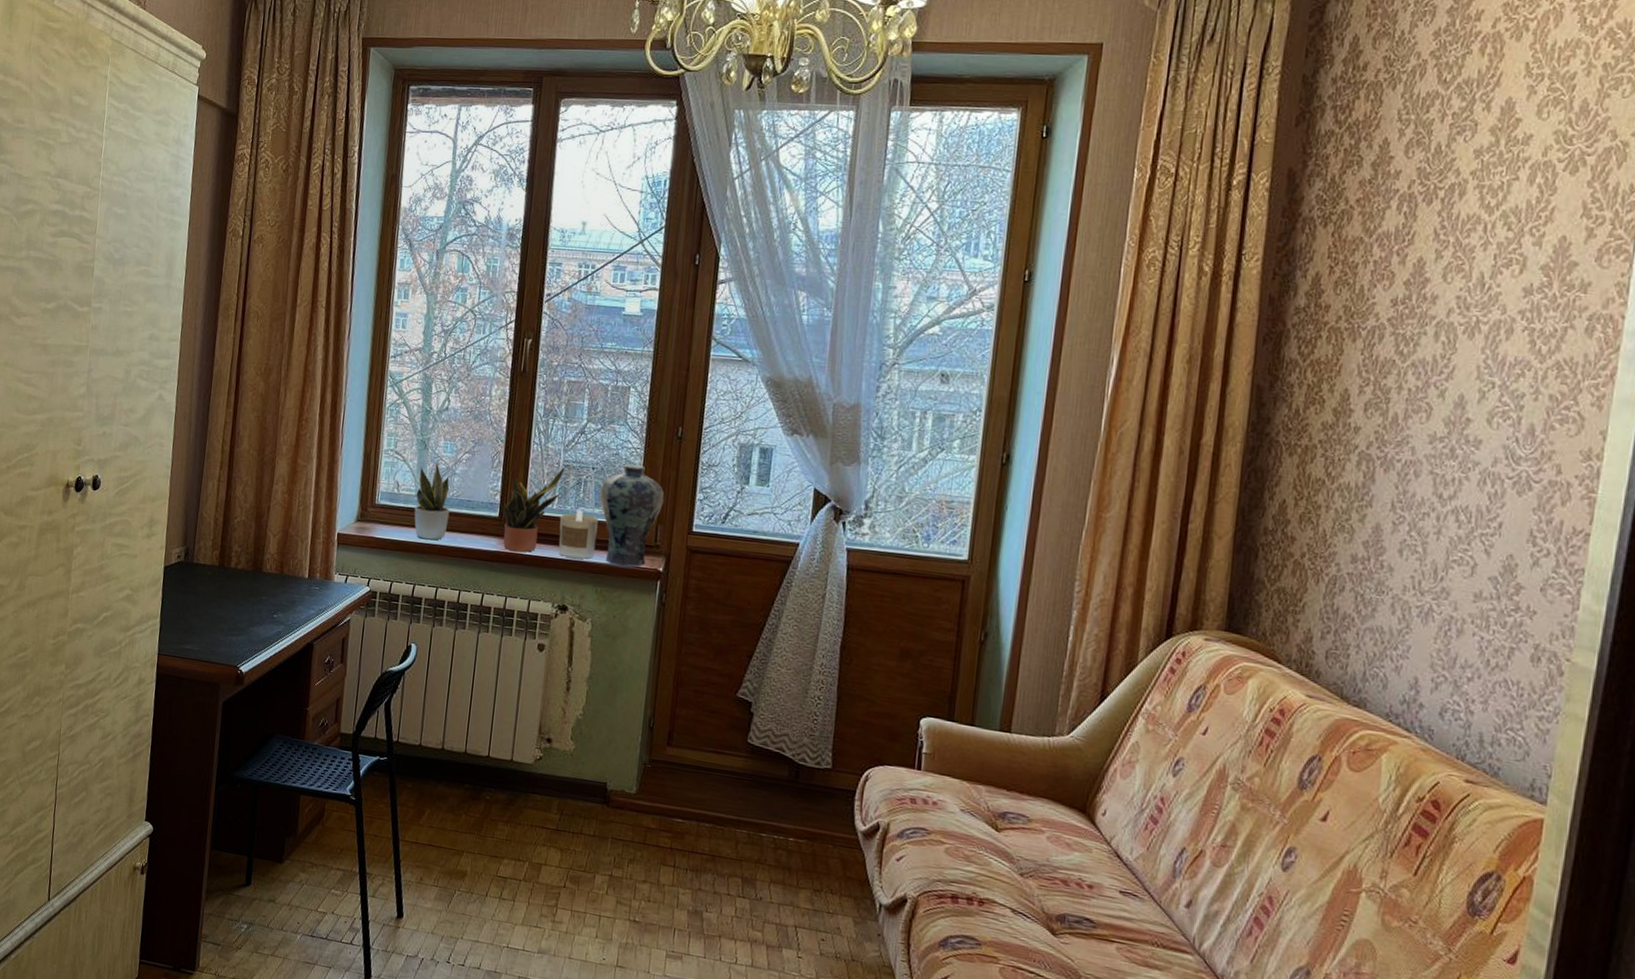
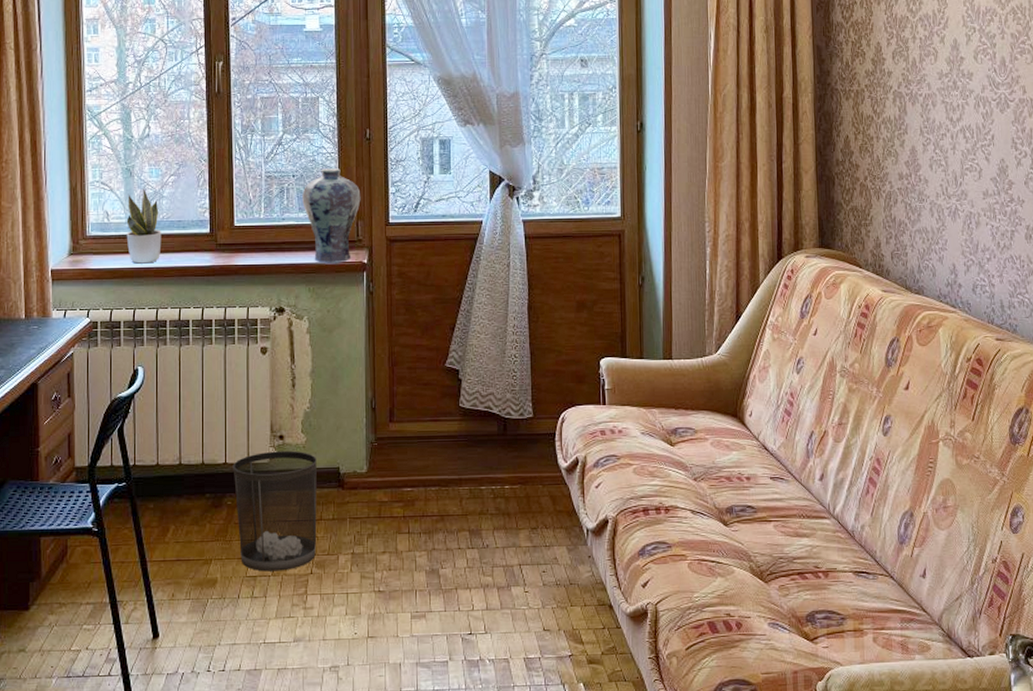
waste bin: none [493,752,584,879] -> present [233,450,317,572]
potted plant: present [502,468,565,552] -> none [212,179,267,264]
candle: present [558,510,599,559] -> none [267,216,304,263]

